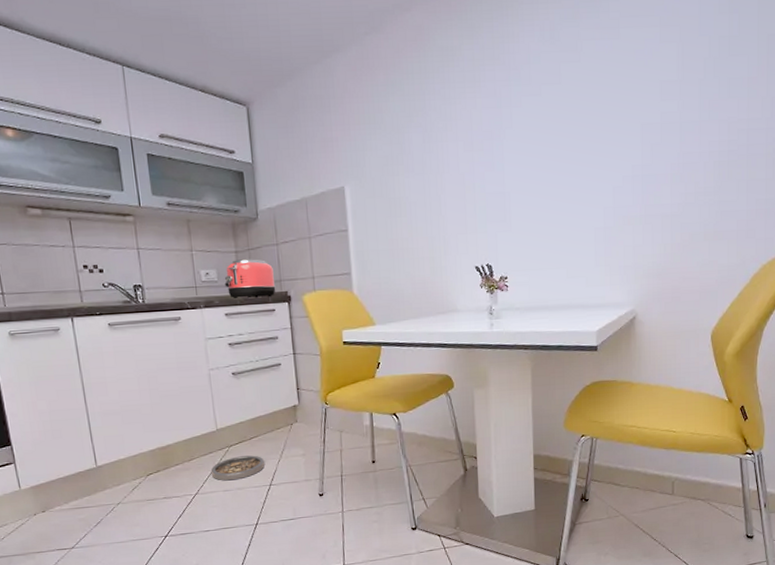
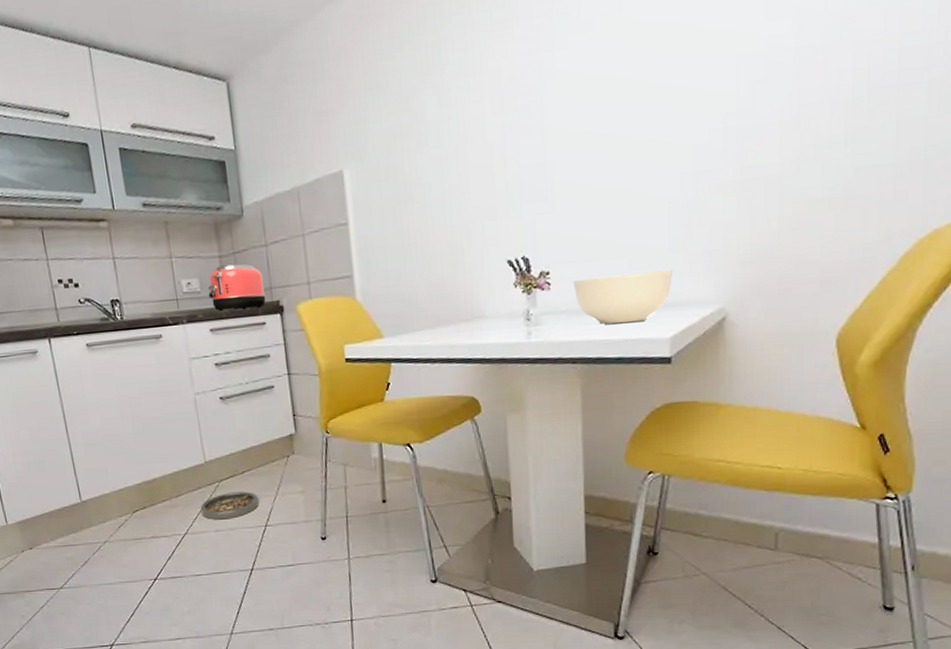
bowl: none [525,279,598,320] -> present [572,270,673,324]

